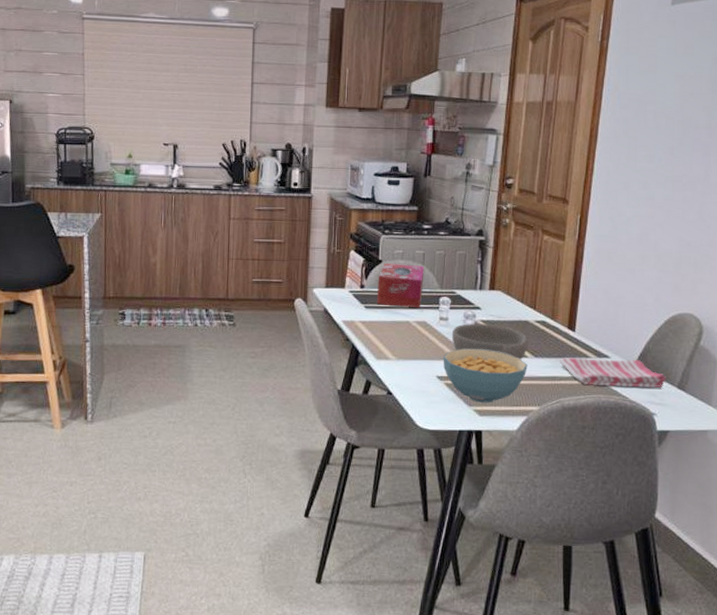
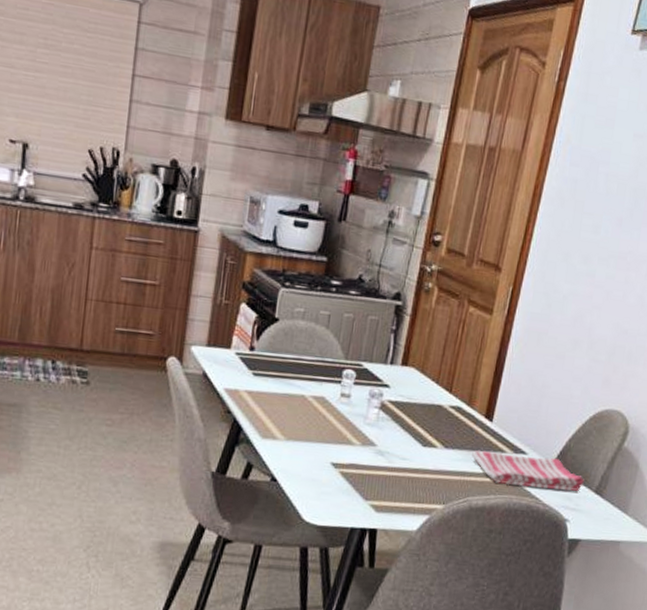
tissue box: present [376,263,425,308] -> none [267,323,329,381]
cereal bowl: present [443,348,527,403] -> none [340,432,436,498]
bowl: present [451,324,528,360] -> none [352,403,440,450]

